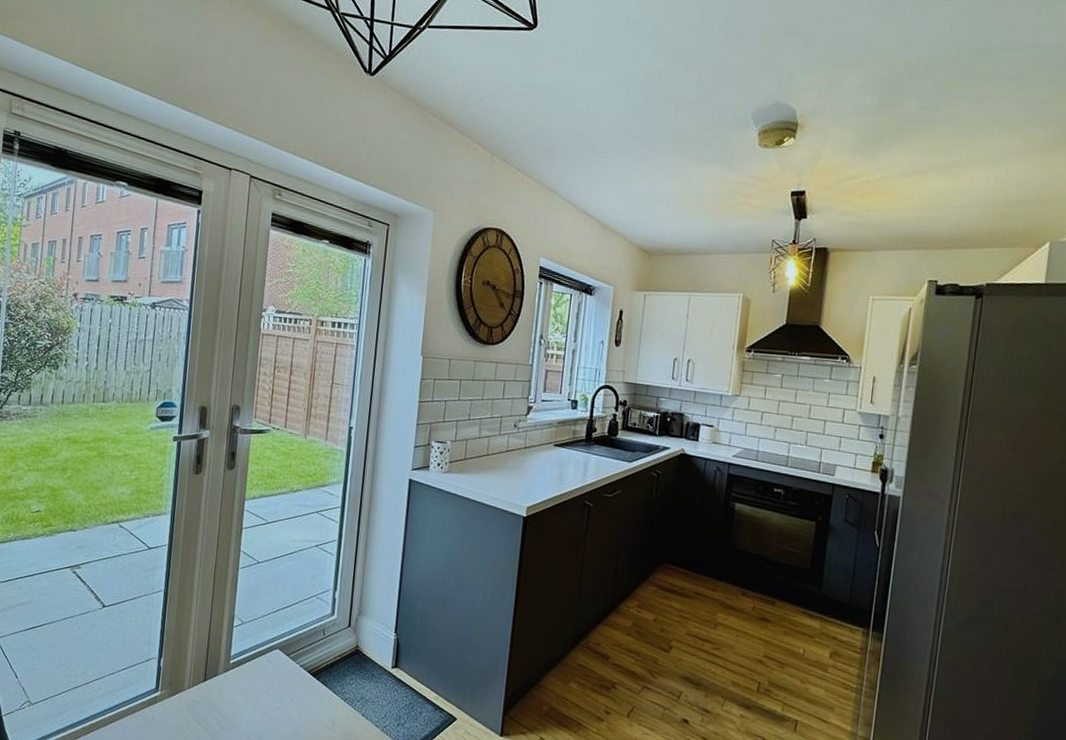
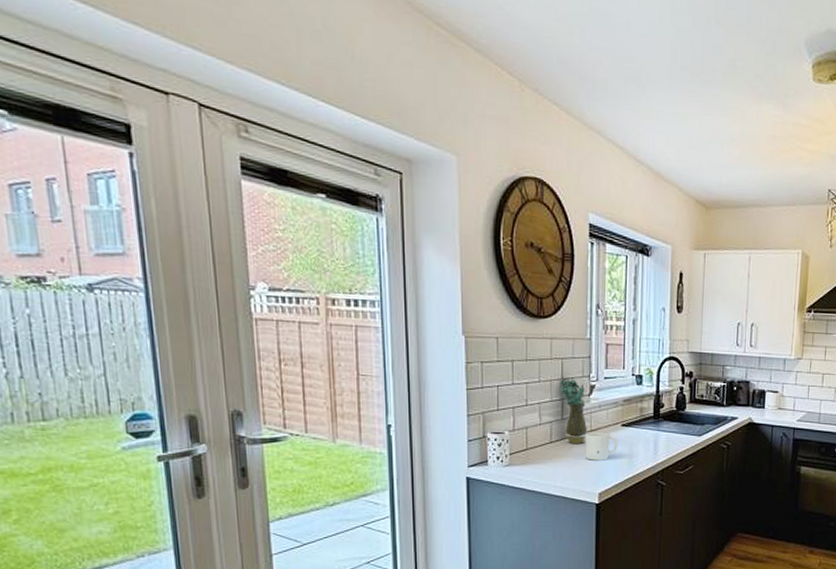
vase: none [500,396,523,459] -> present [559,375,588,445]
mug: none [517,448,550,477] -> present [585,432,618,461]

